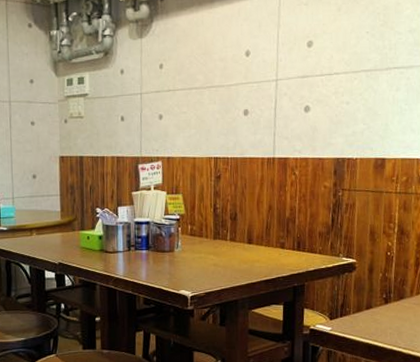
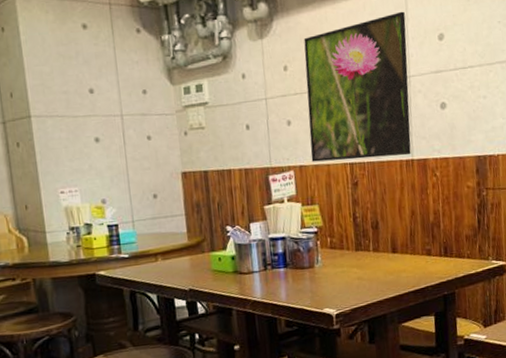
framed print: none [178,18,277,155] -> present [303,11,411,162]

